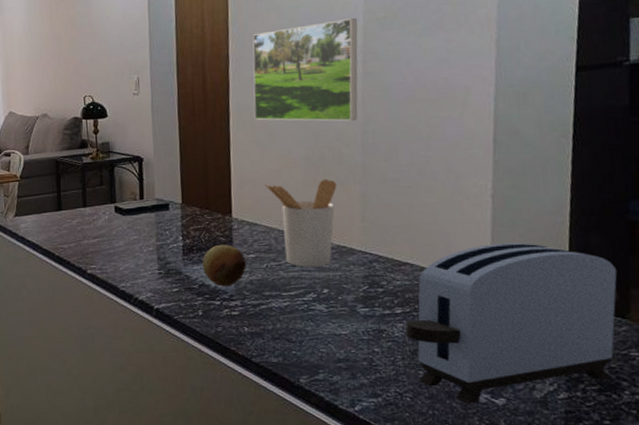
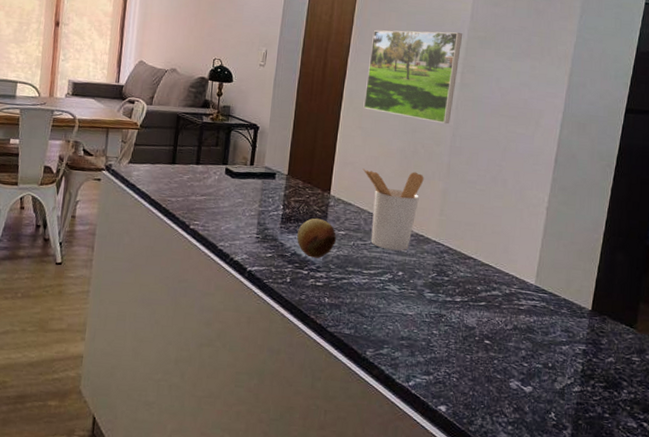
toaster: present [404,243,620,404] -> none [460,250,632,389]

